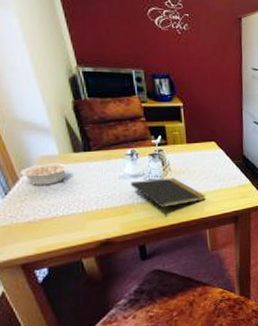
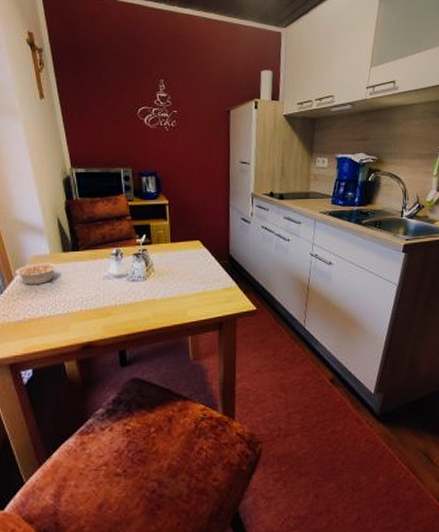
notepad: present [130,178,206,217] -> none [113,279,188,321]

